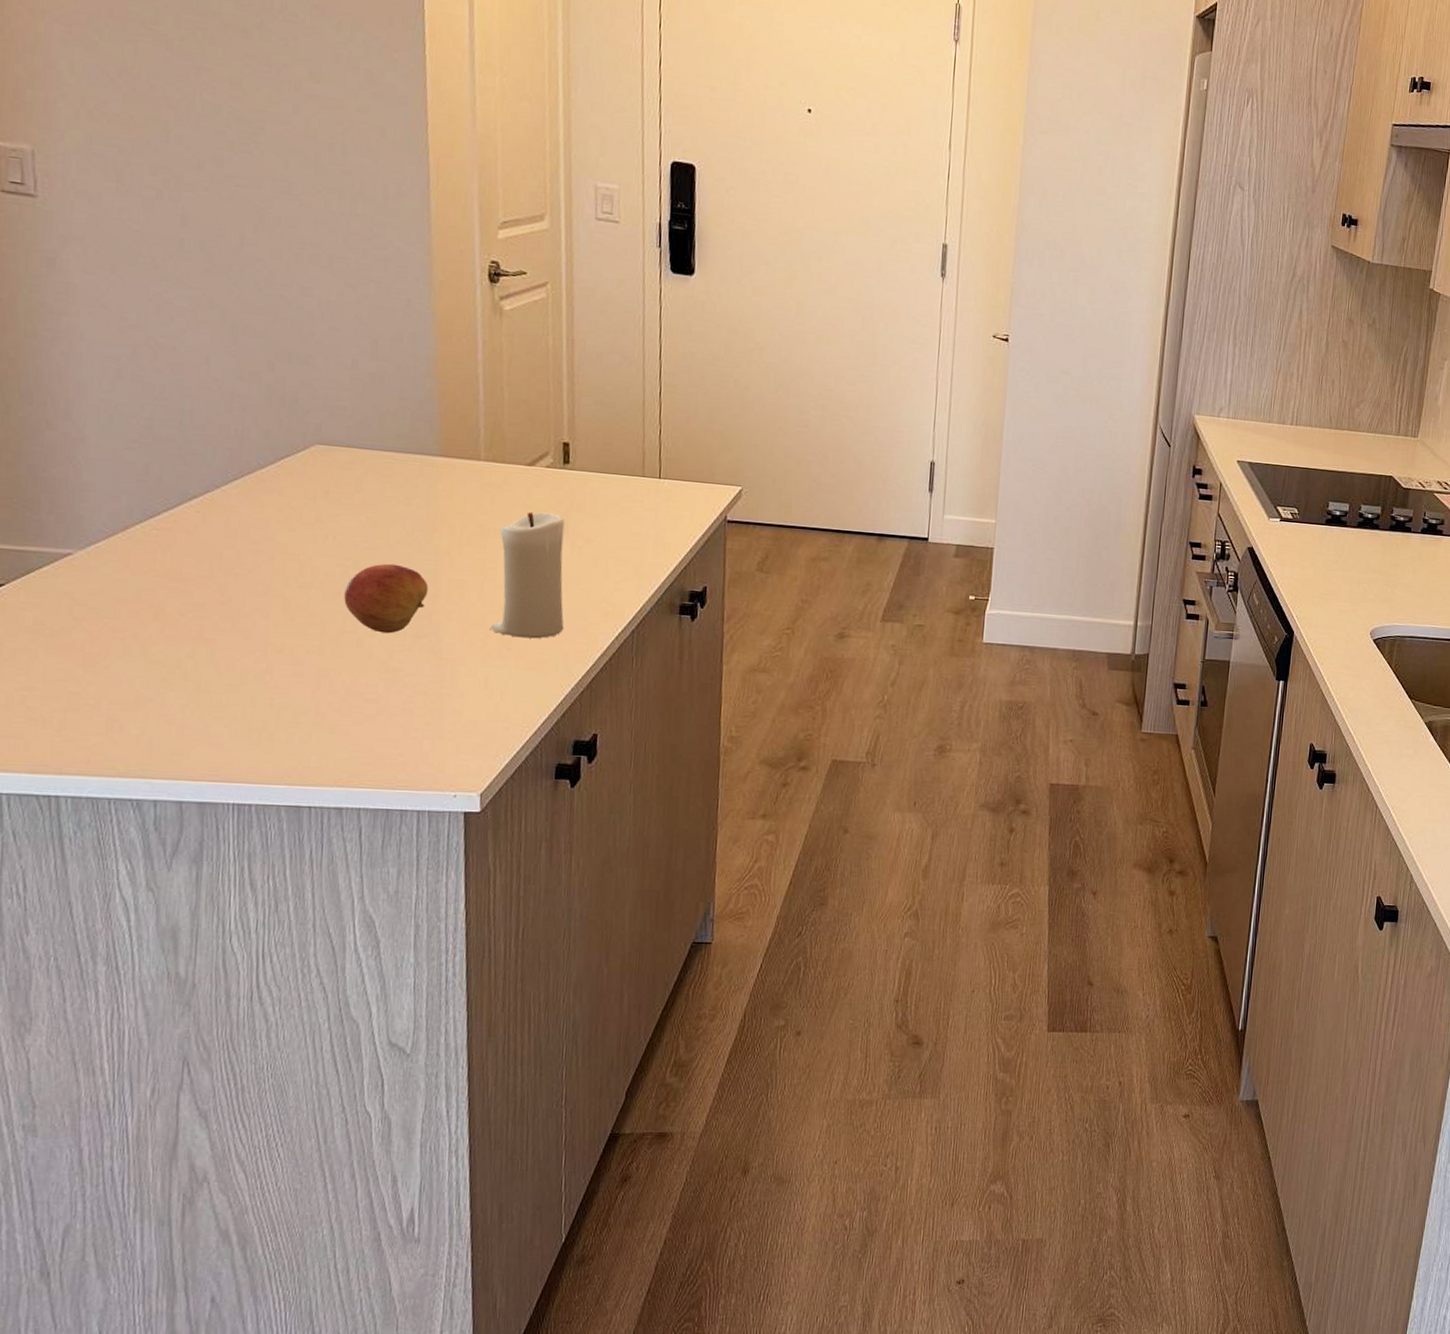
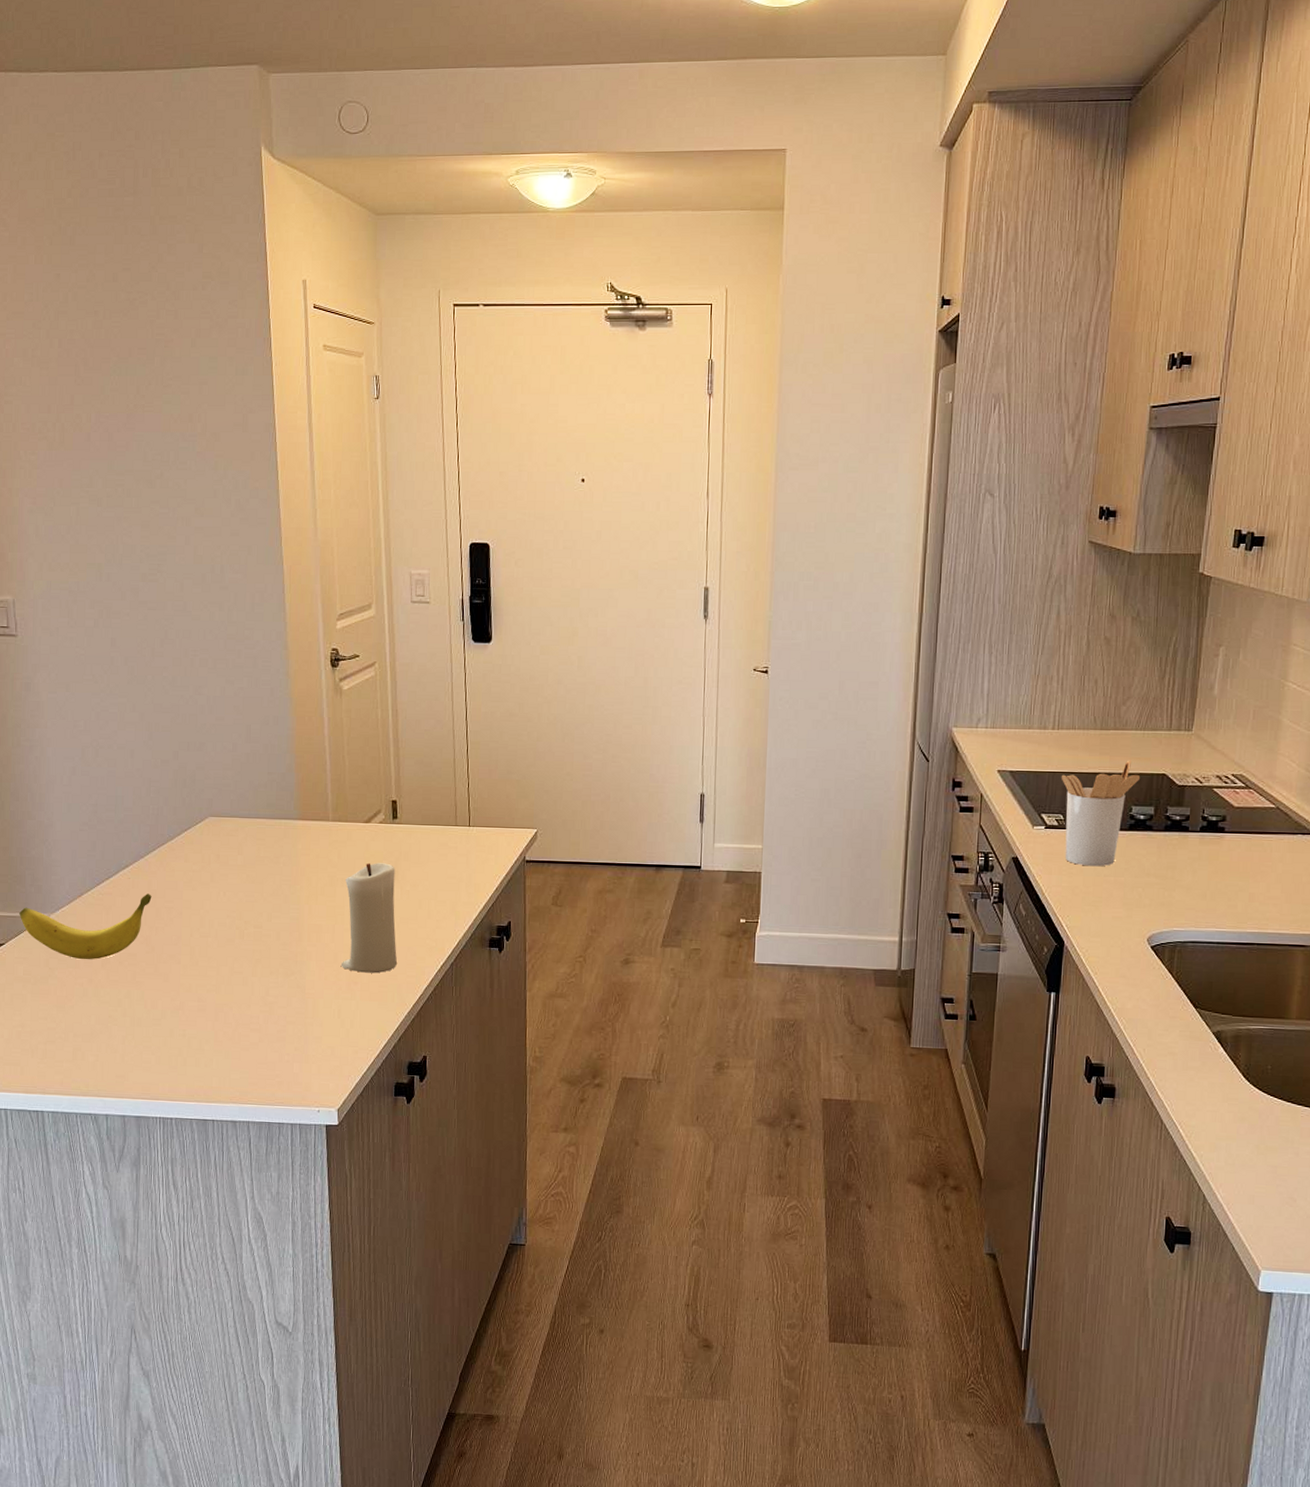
banana: none [28,532,231,609] -> present [19,894,152,959]
fruit: present [344,563,429,634] -> none [233,913,294,973]
utensil holder: none [1297,460,1370,561] -> present [1061,760,1141,867]

